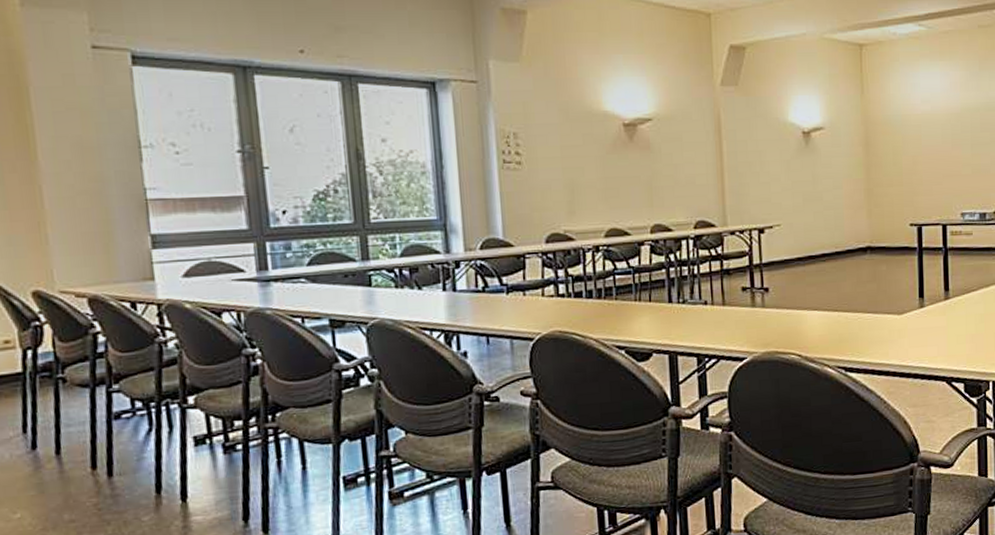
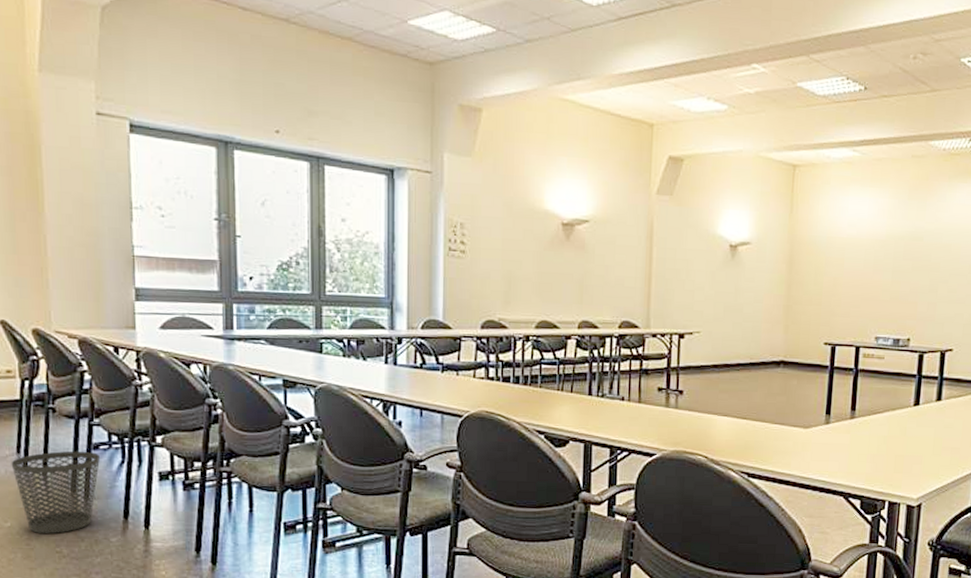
wastebasket: none [16,422,123,522] -> present [11,450,100,534]

